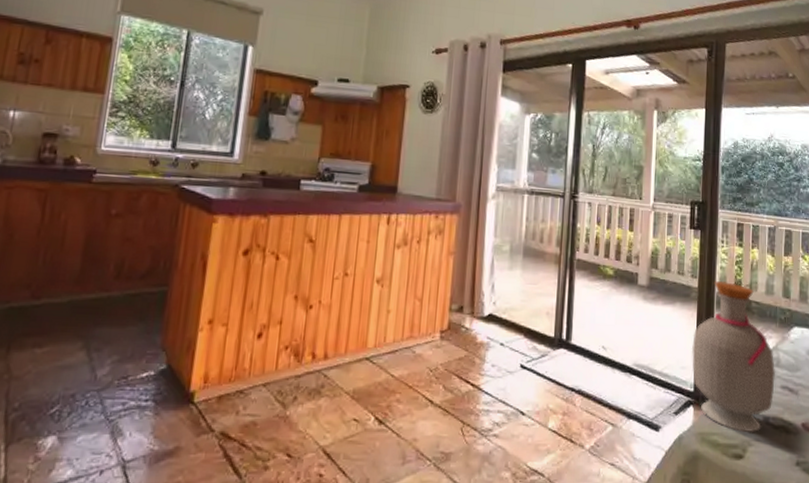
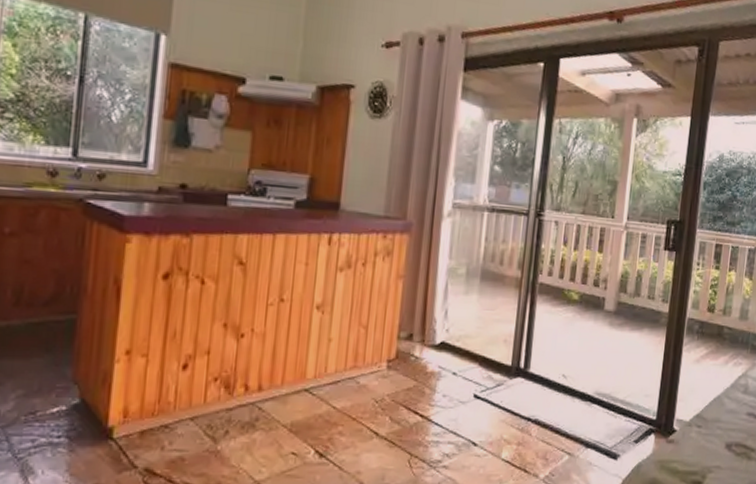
bottle: present [691,281,776,433] -> none [656,306,743,460]

